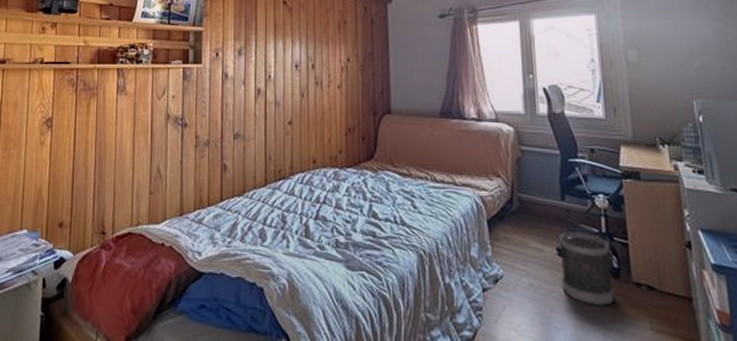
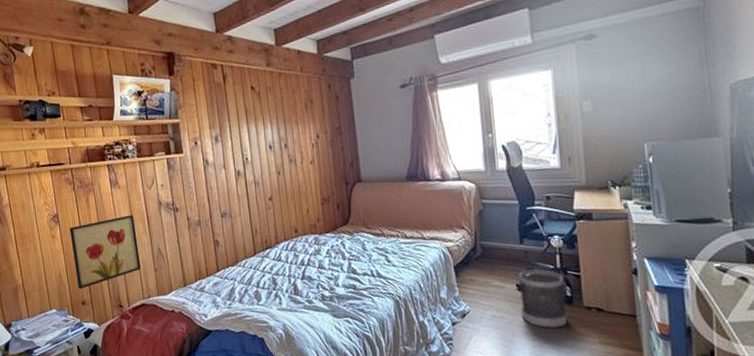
wall art: none [58,126,136,208] -> present [69,215,141,290]

